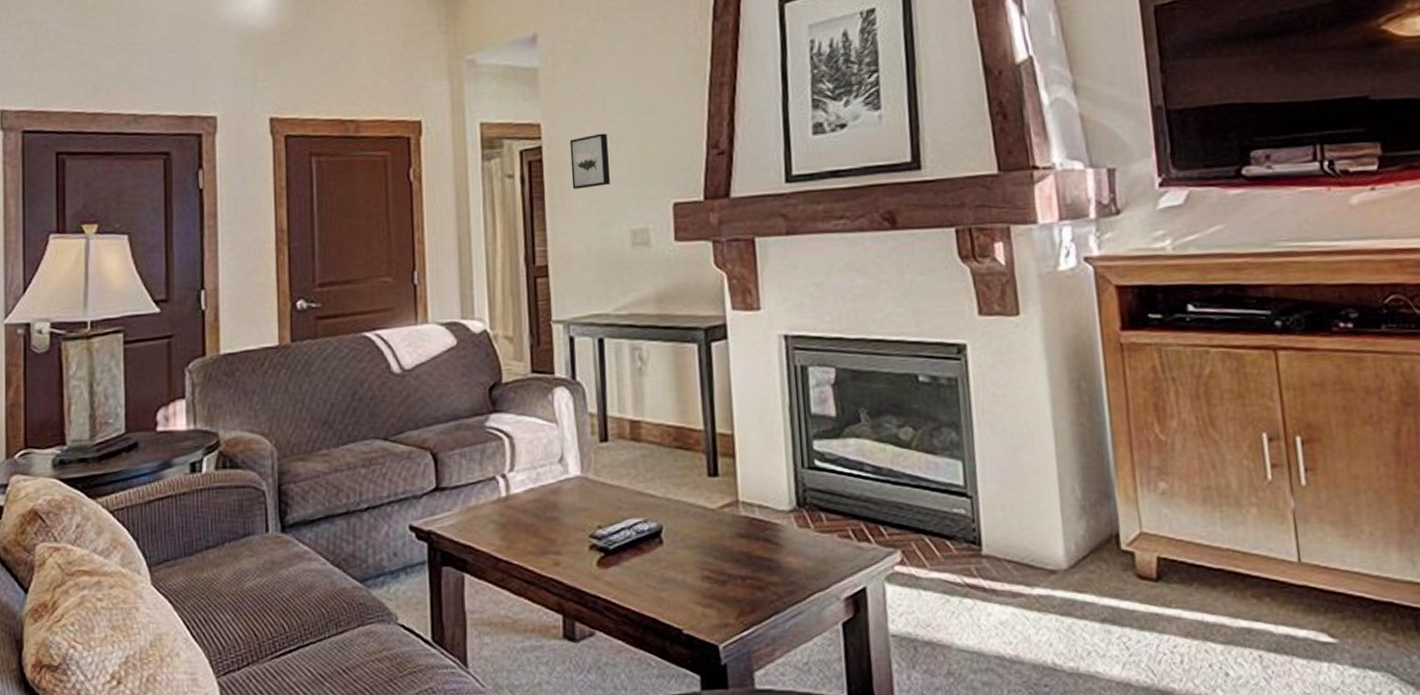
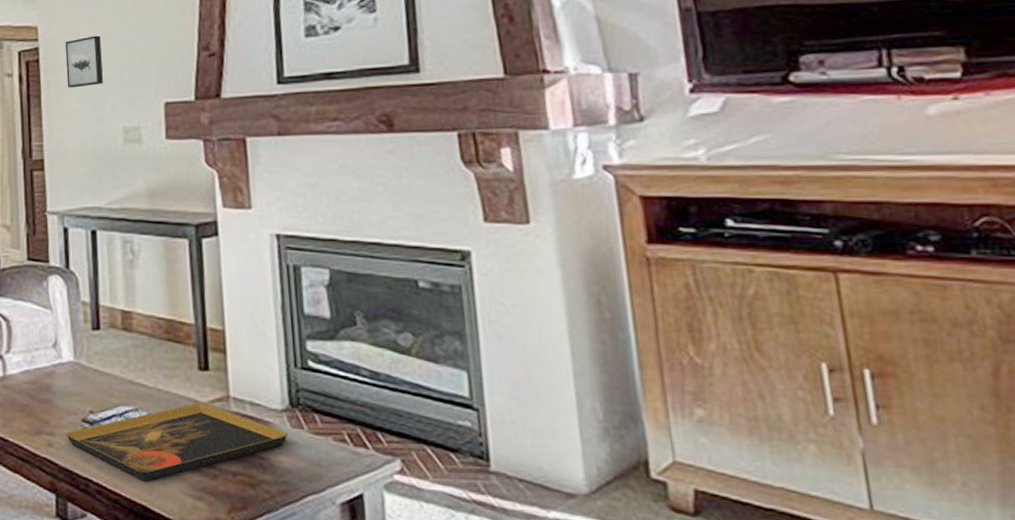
decorative tray: none [573,510,795,594] -> present [66,403,288,482]

